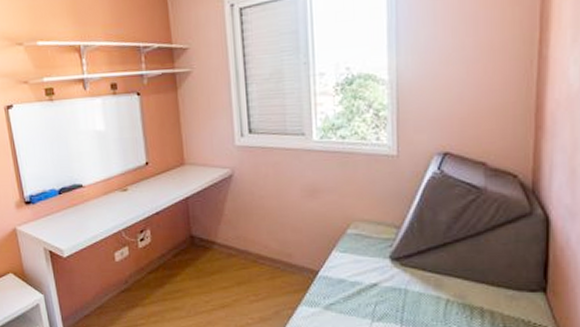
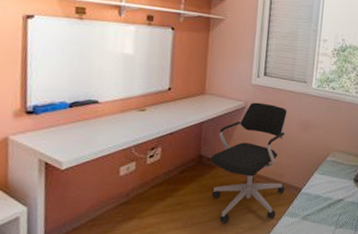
office chair: none [203,167,297,313] -> present [210,102,288,224]

